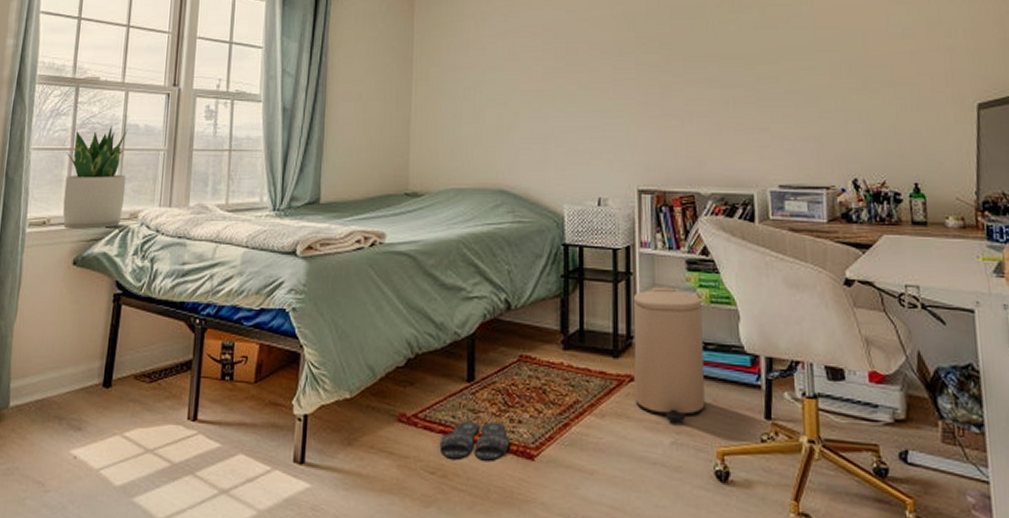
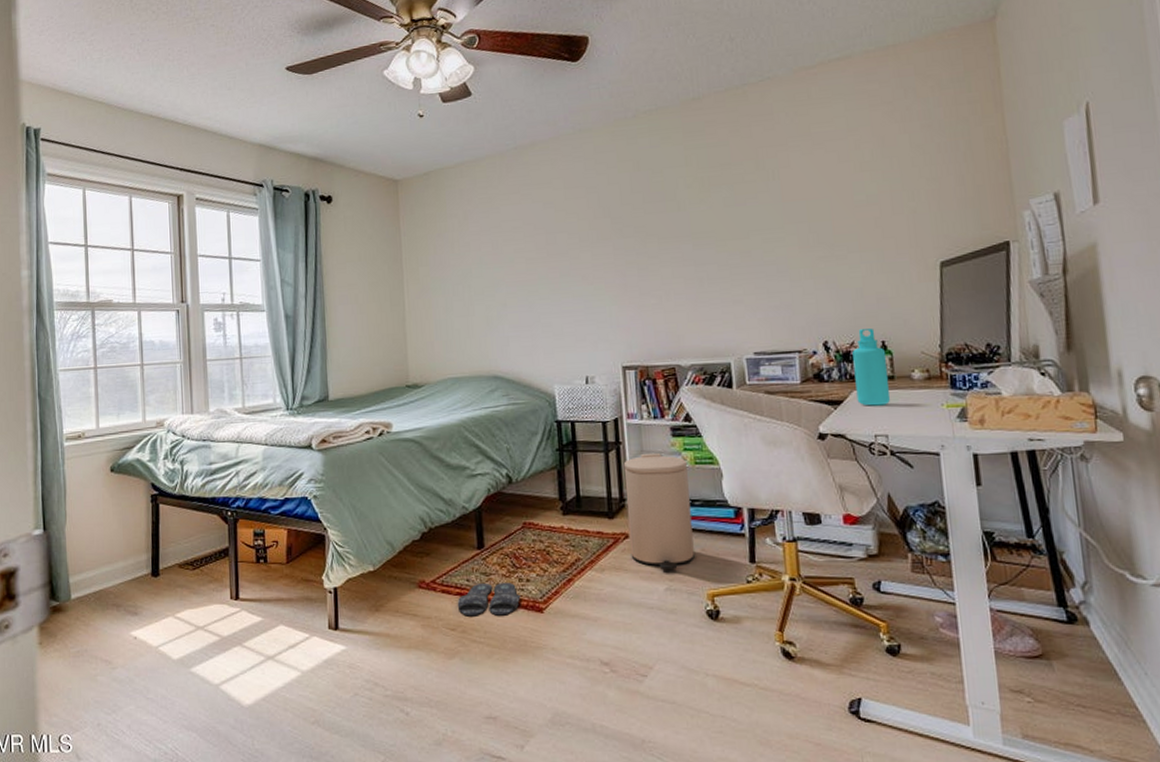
planter: present [63,126,128,229] -> none [90,344,150,440]
water bottle: none [883,169,923,253] -> present [852,328,891,406]

